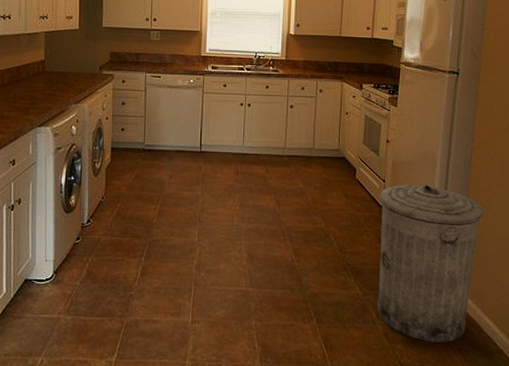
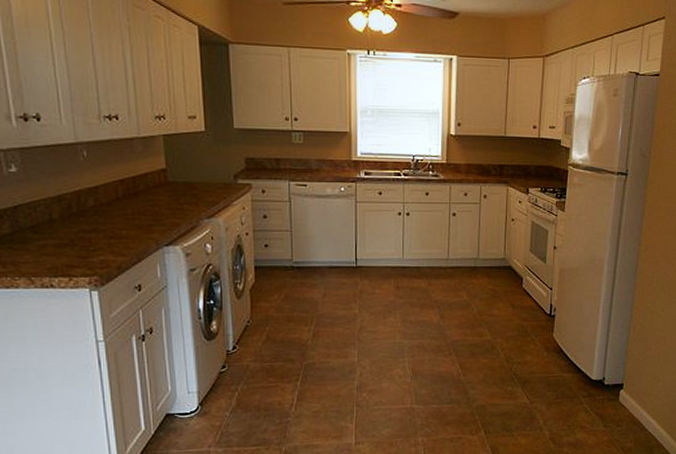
trash can: present [377,184,484,342] -> none [544,290,649,443]

